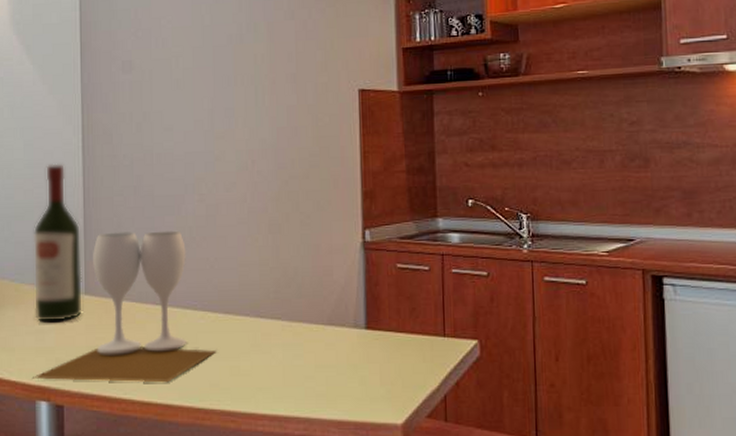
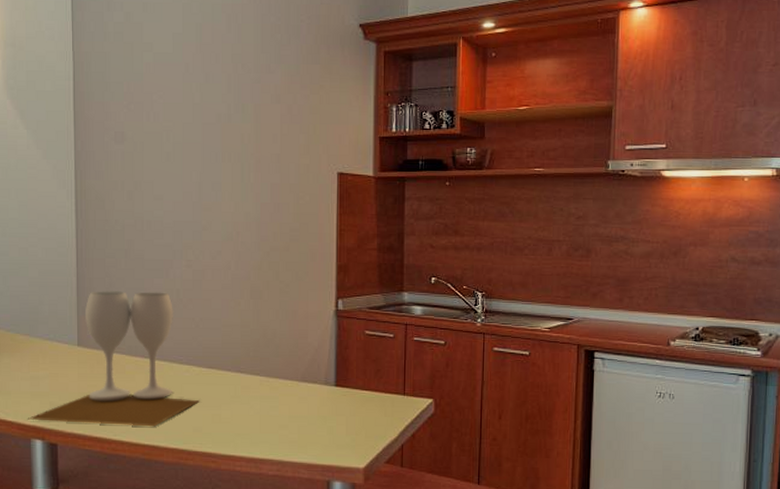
wine bottle: present [33,163,84,323] -> none [28,224,76,370]

